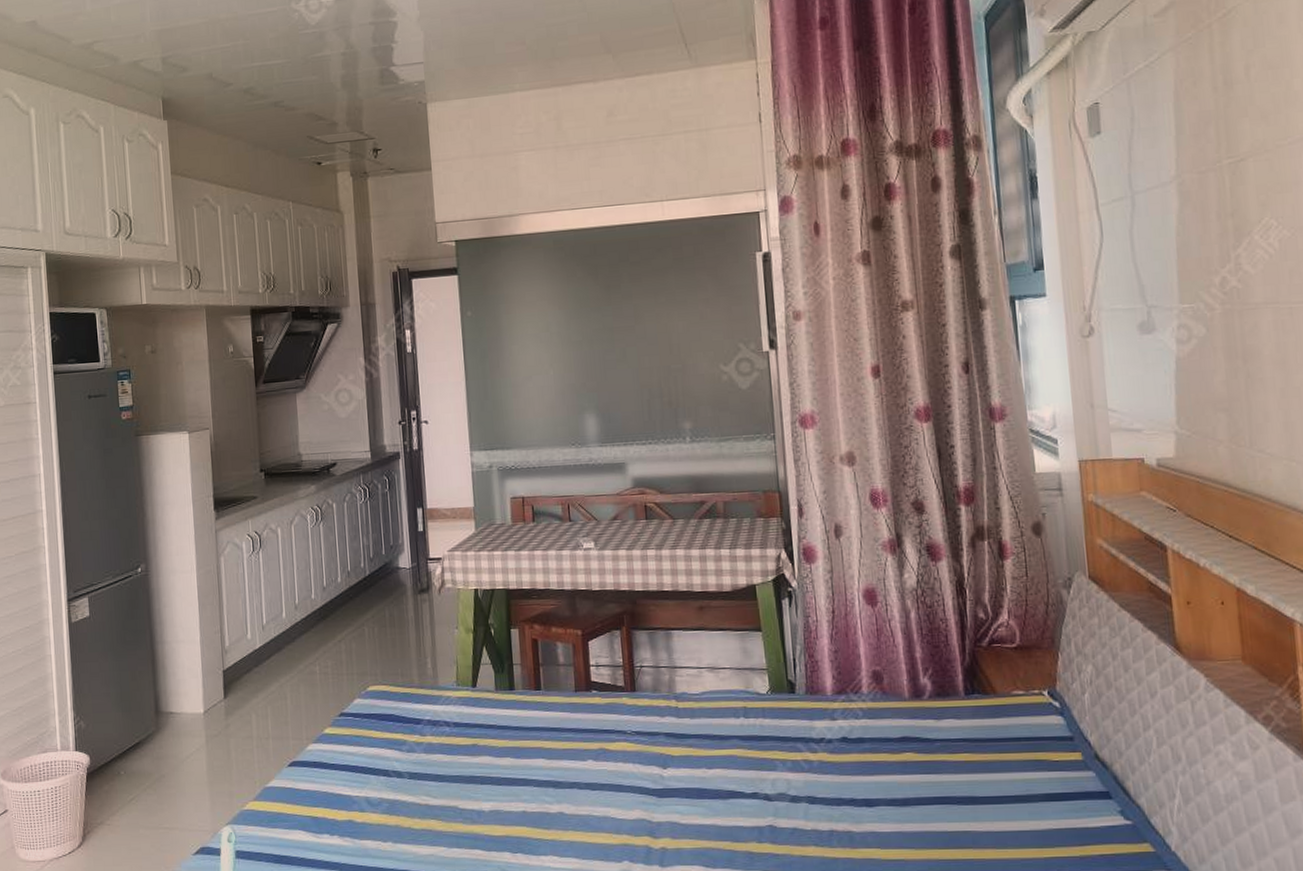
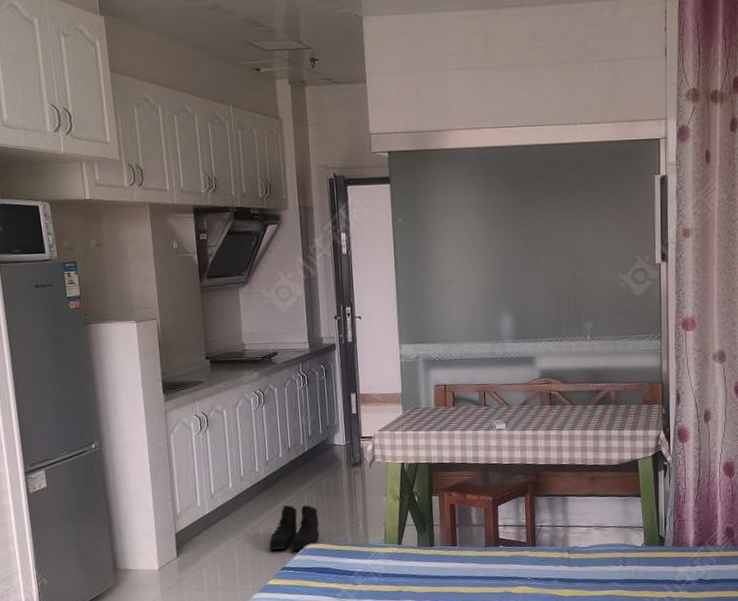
boots: none [325,638,383,693] -> present [269,505,320,551]

